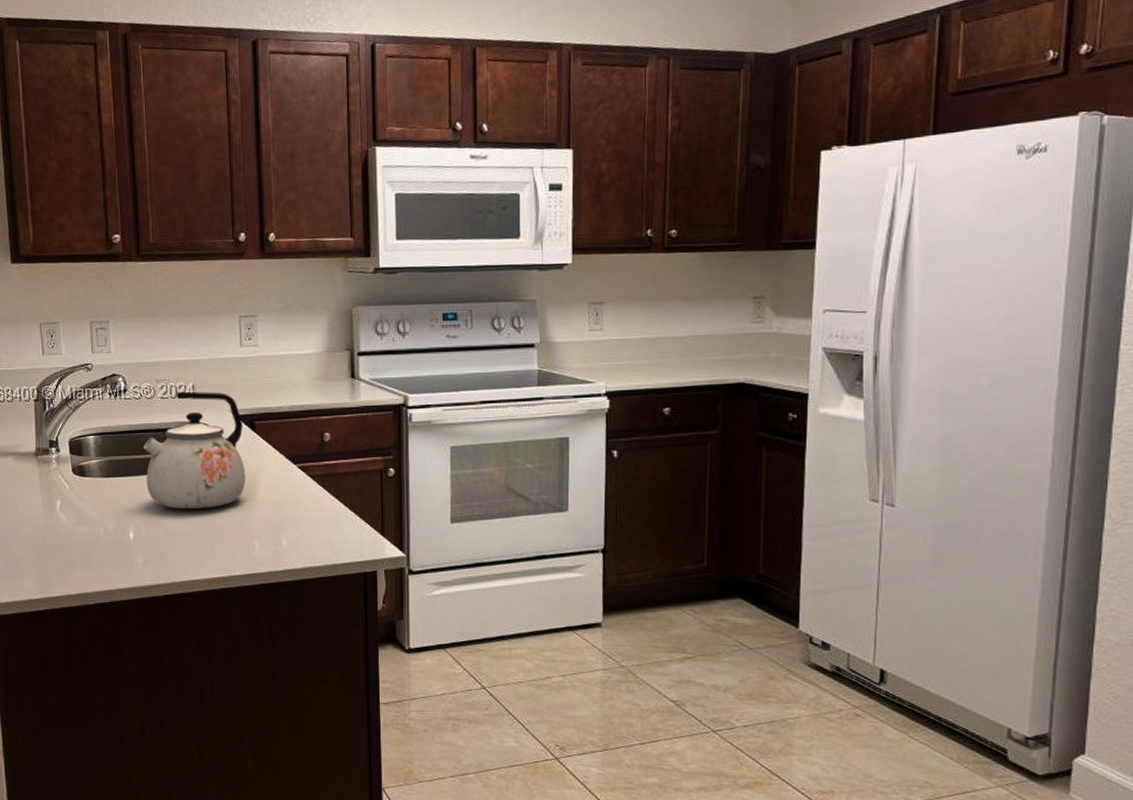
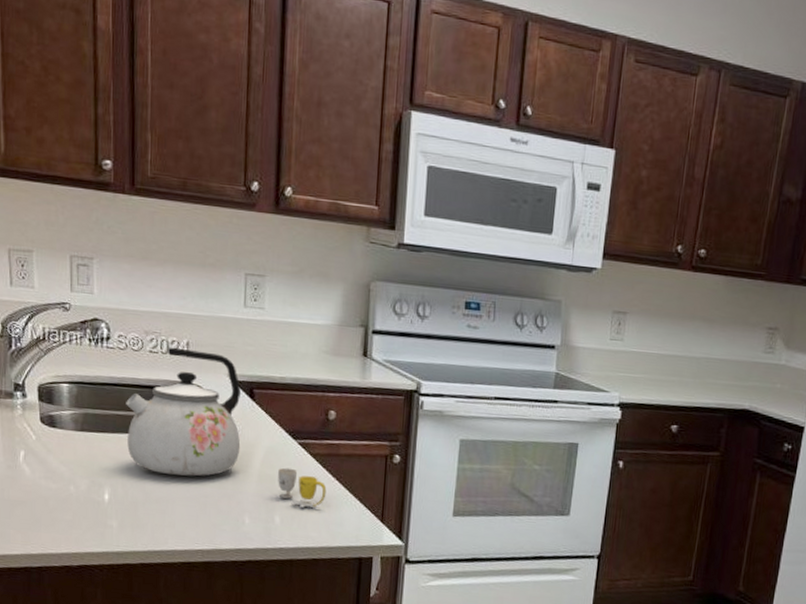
mug: none [282,491,328,529] -> present [278,467,327,508]

